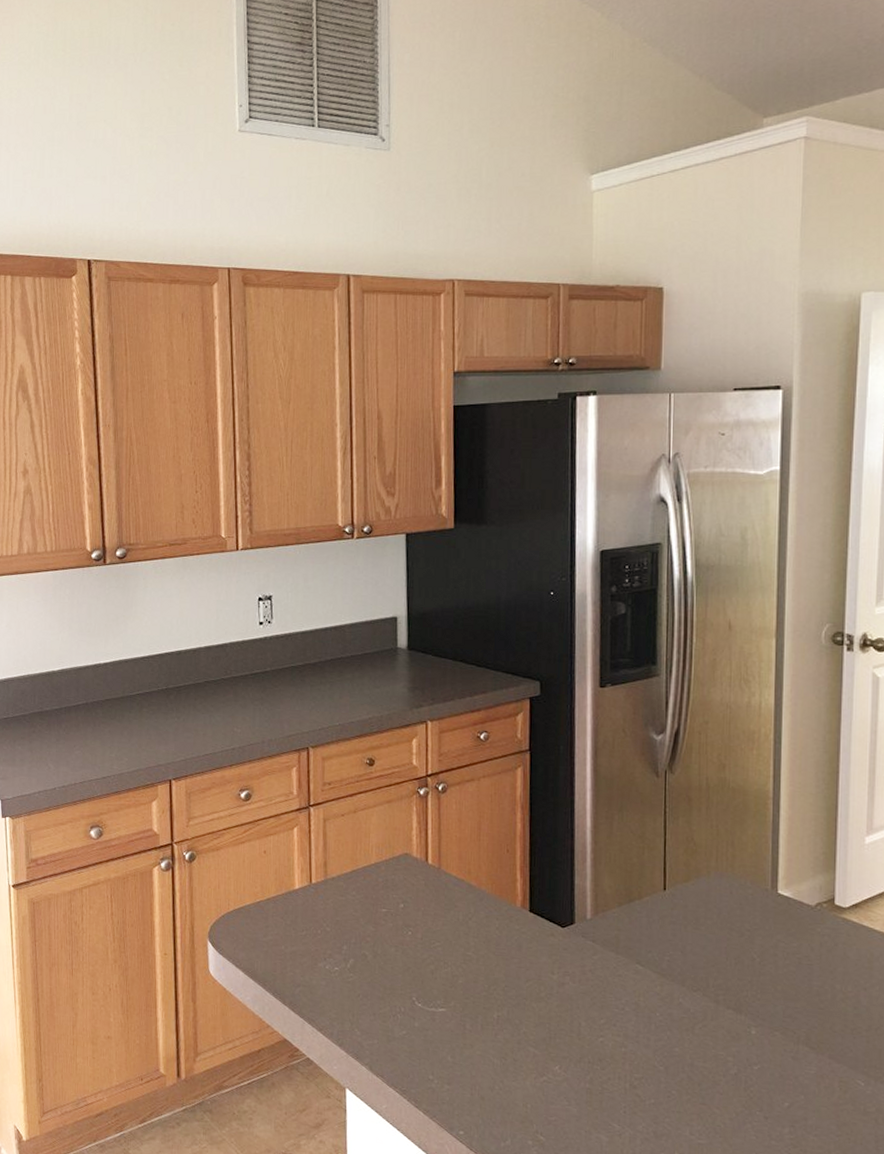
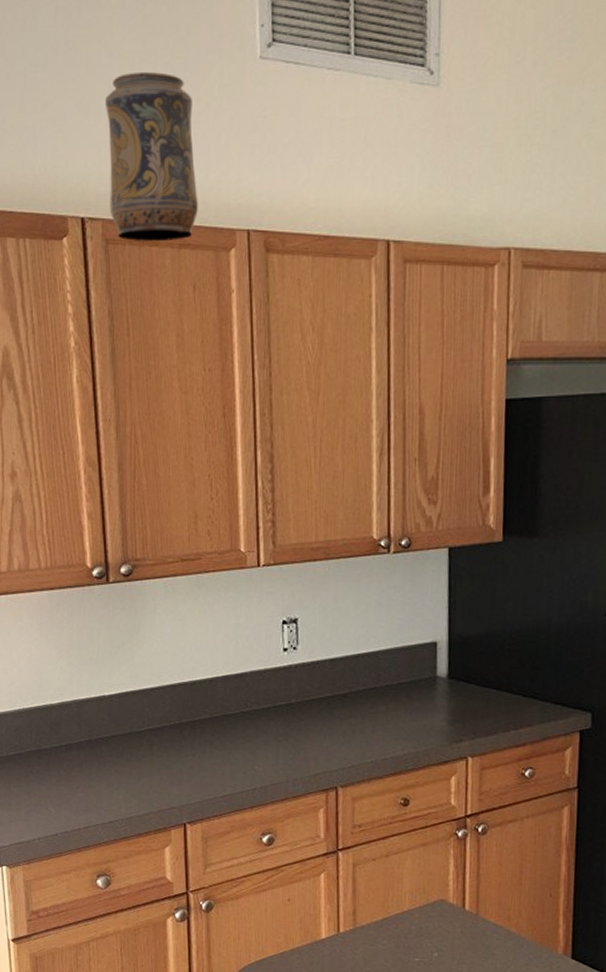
decorative vase: none [109,143,187,279] -> present [104,71,199,242]

